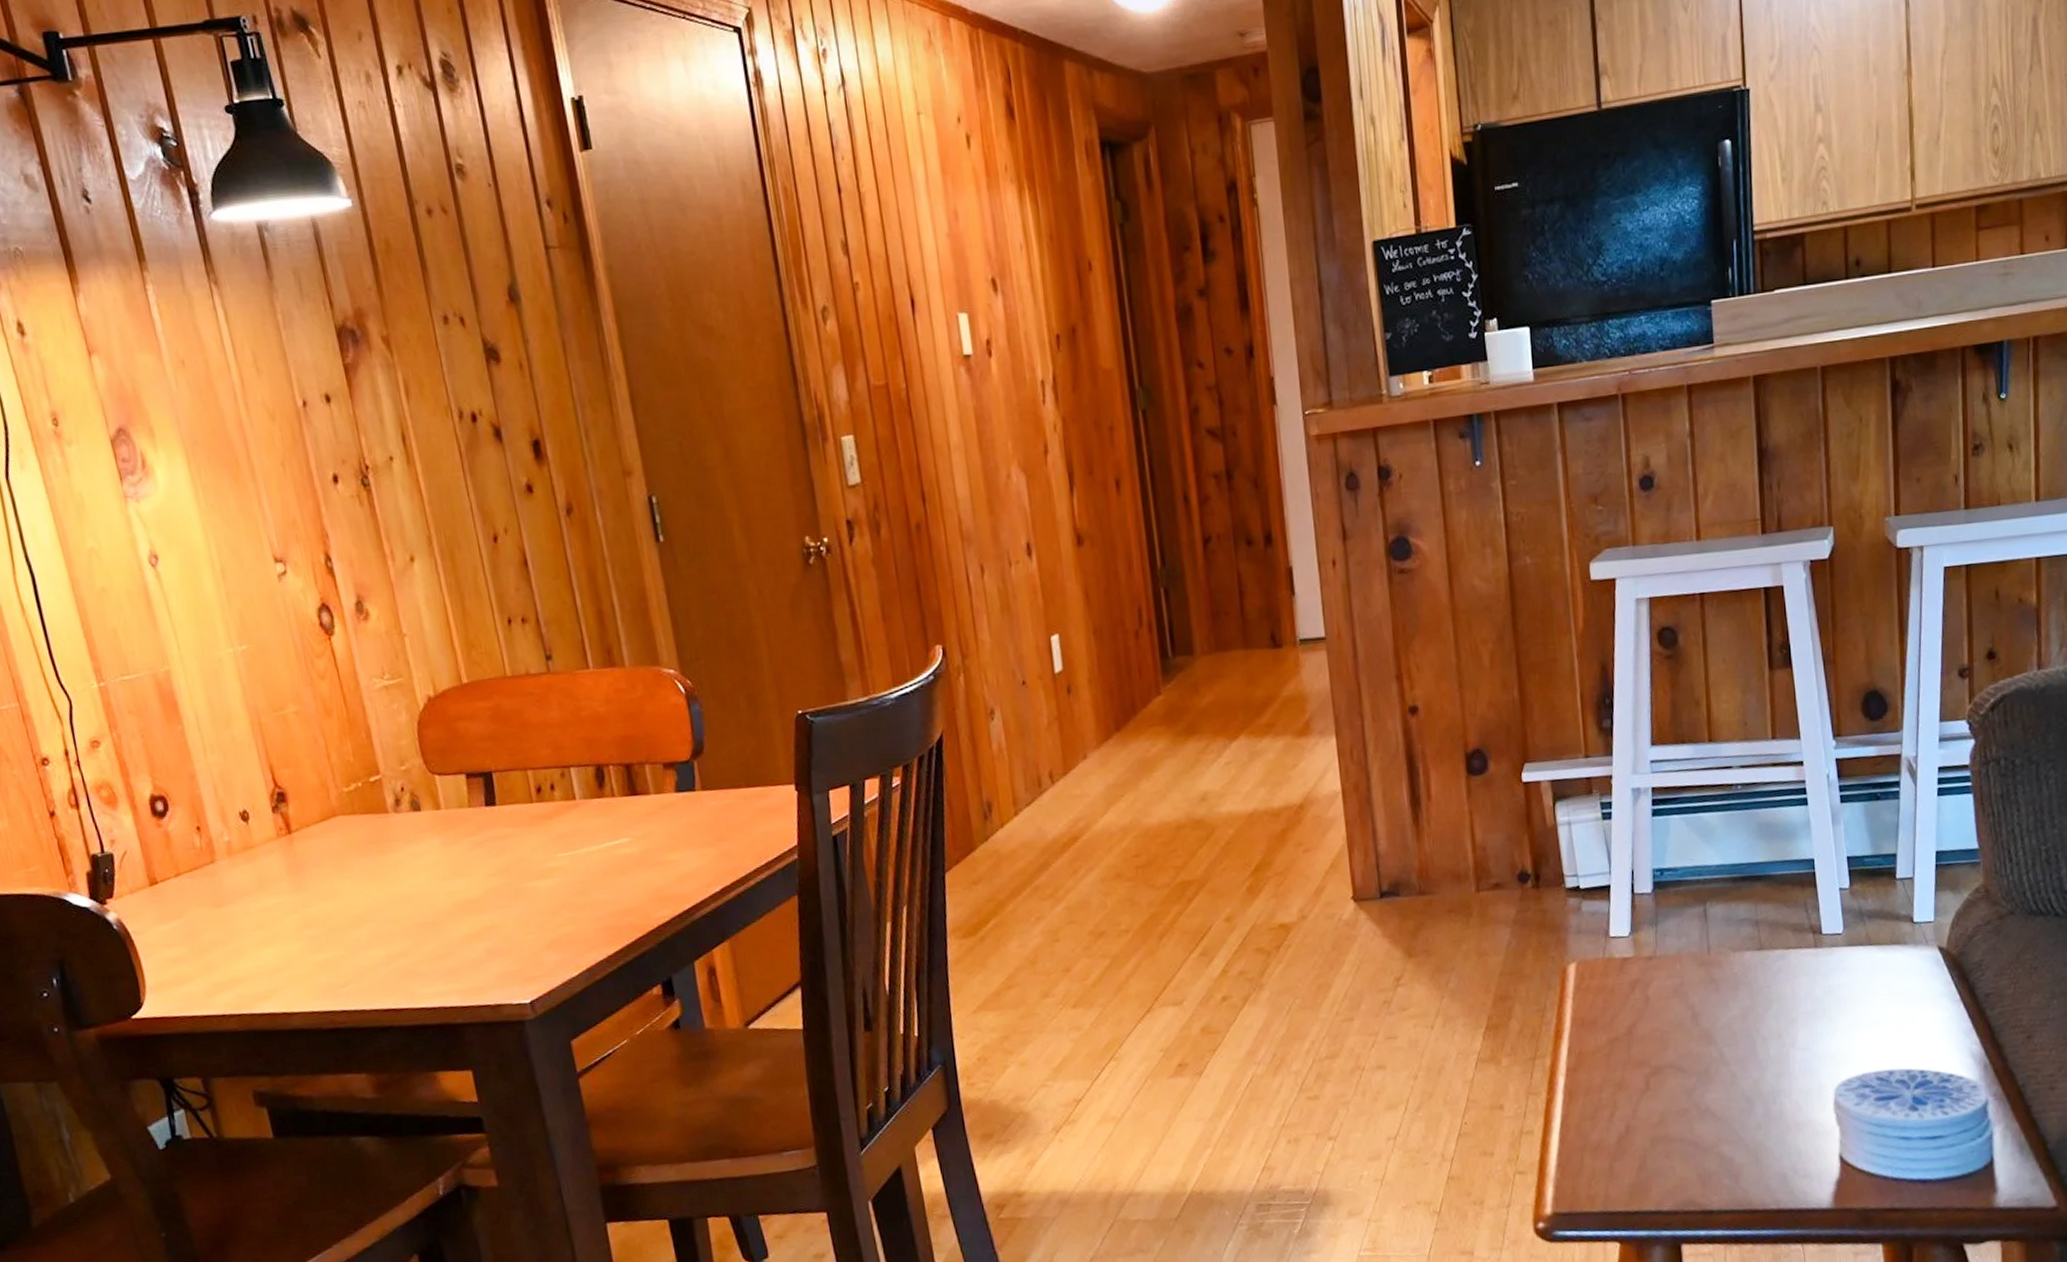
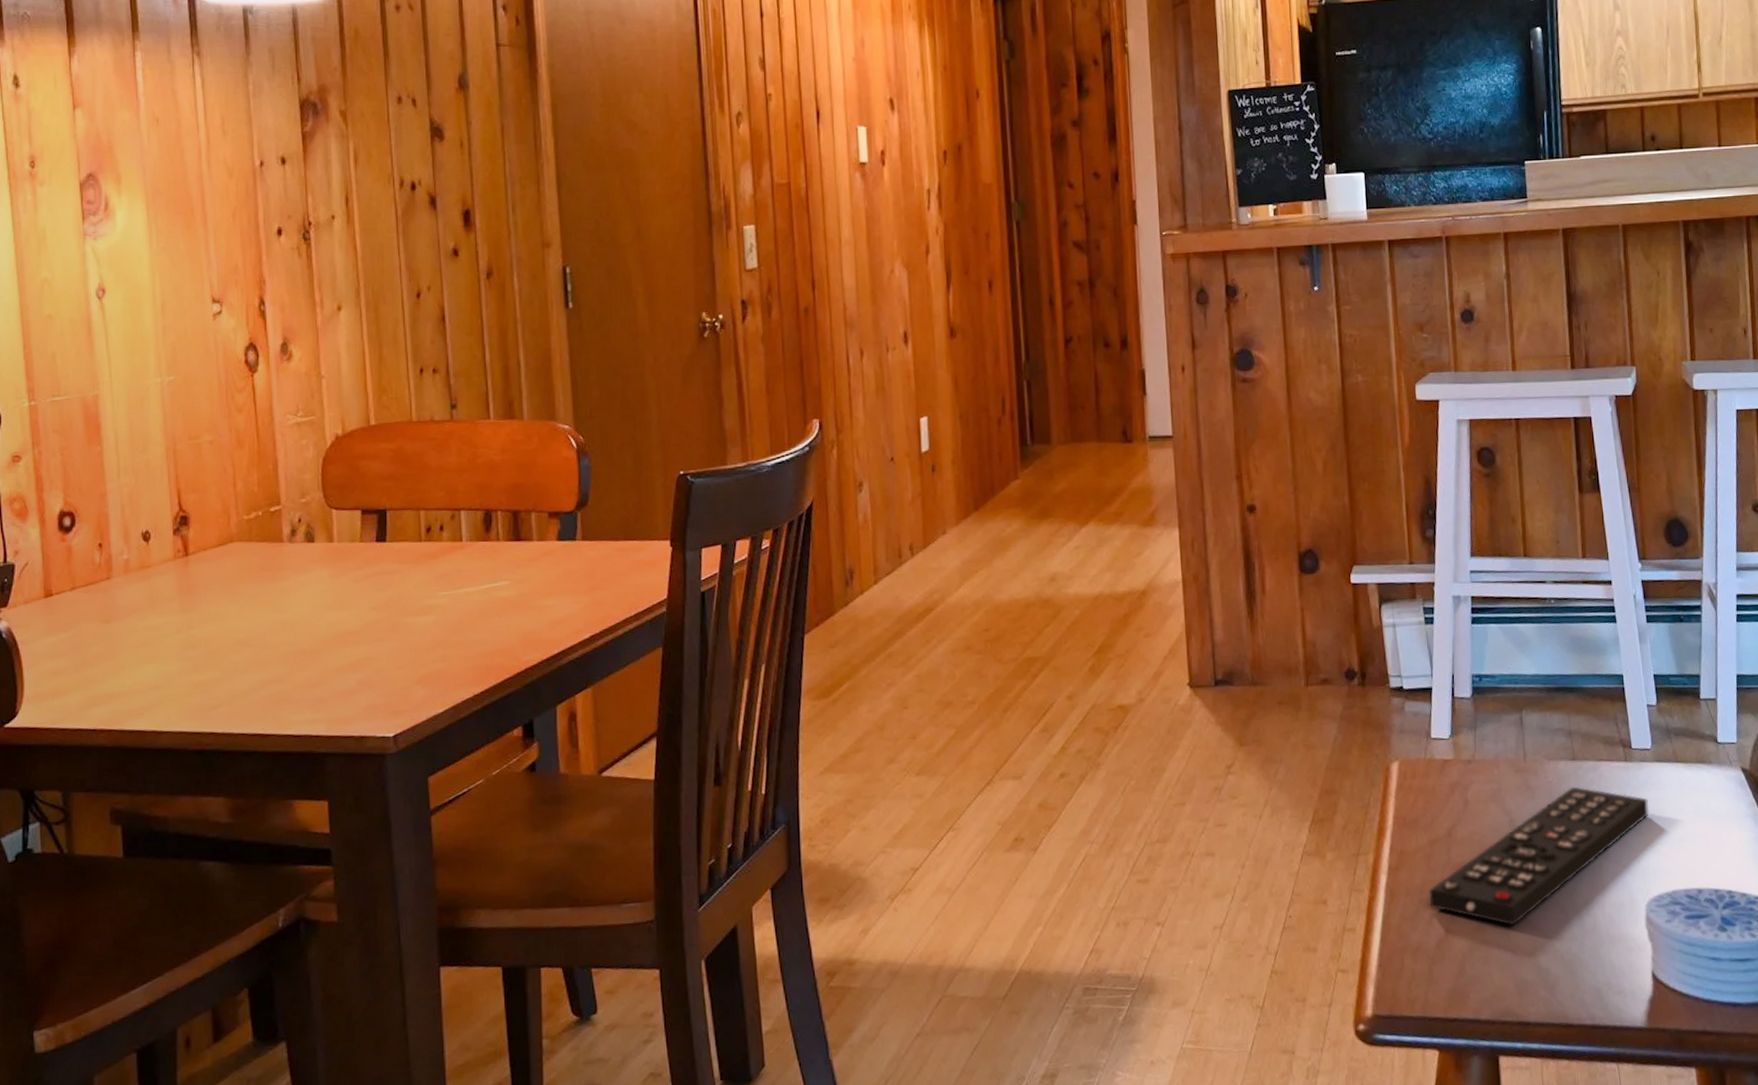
remote control: none [1609,976,1839,1119] -> present [1429,786,1649,926]

